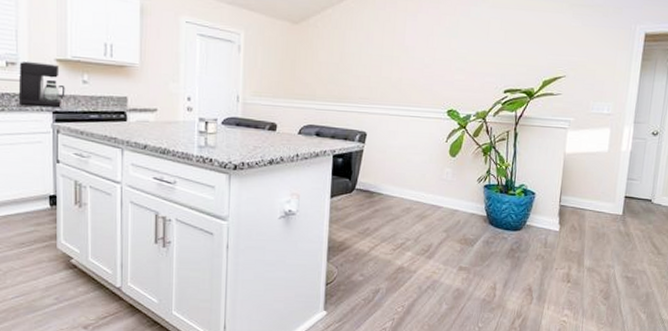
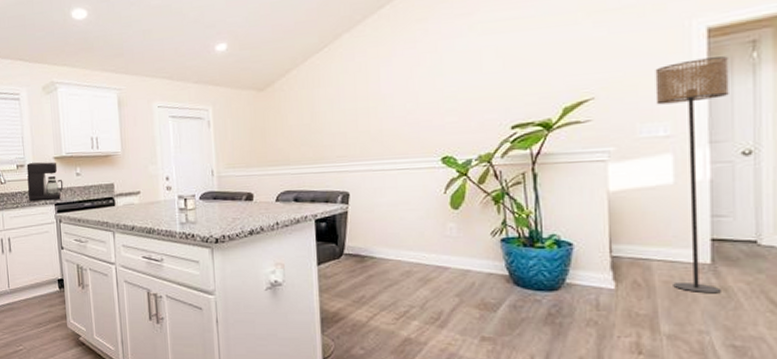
floor lamp: none [596,56,655,238] -> present [655,56,729,294]

